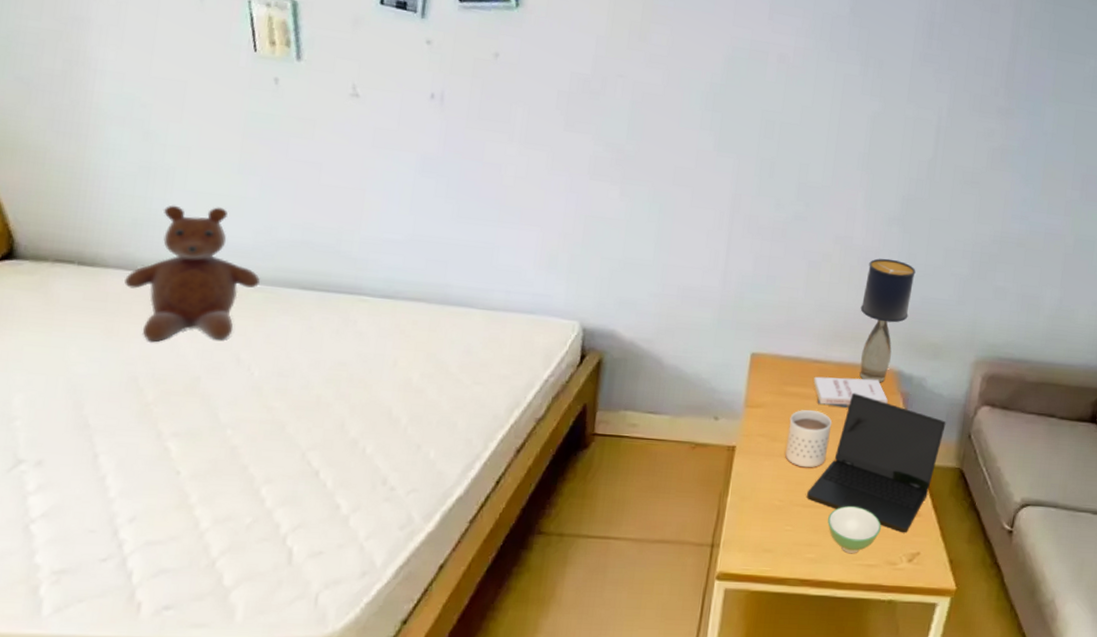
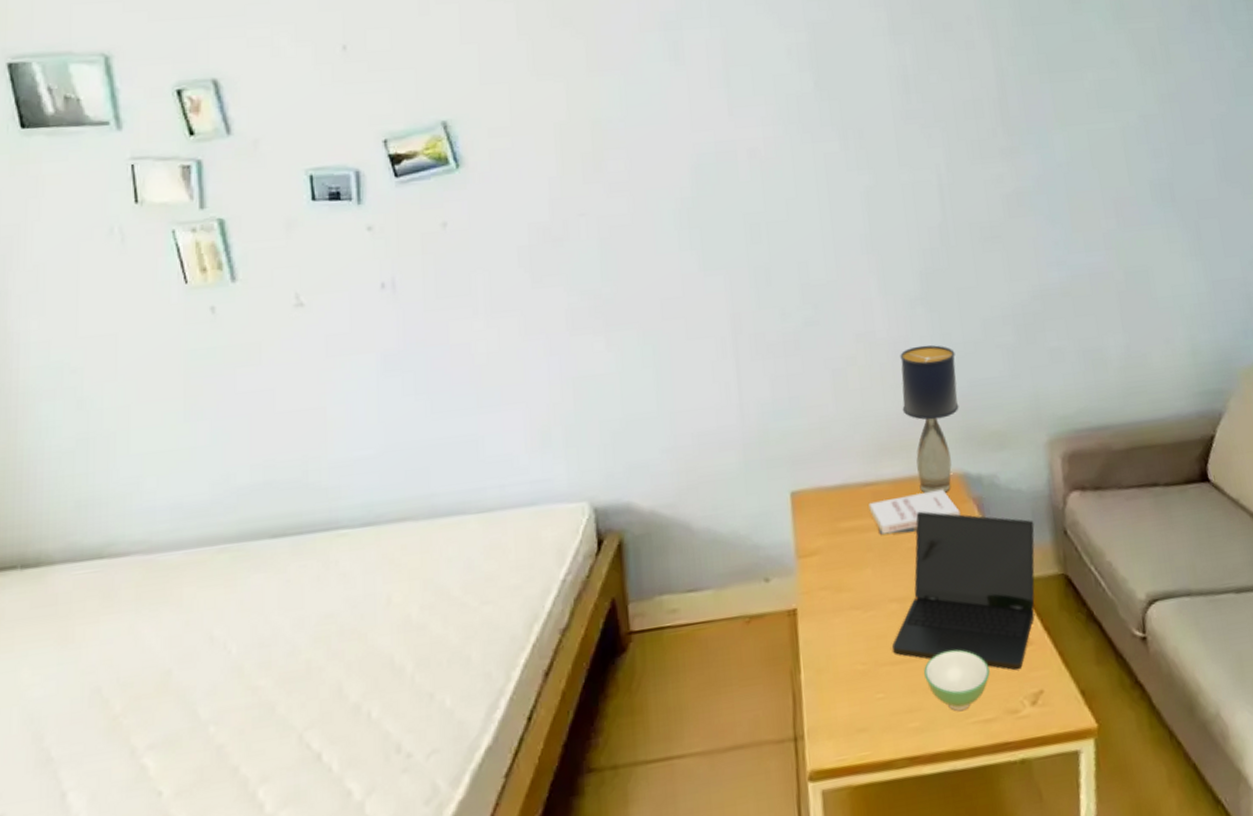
teddy bear: present [124,205,261,342] -> none [74,465,225,640]
mug: present [785,409,833,468] -> none [851,543,905,616]

